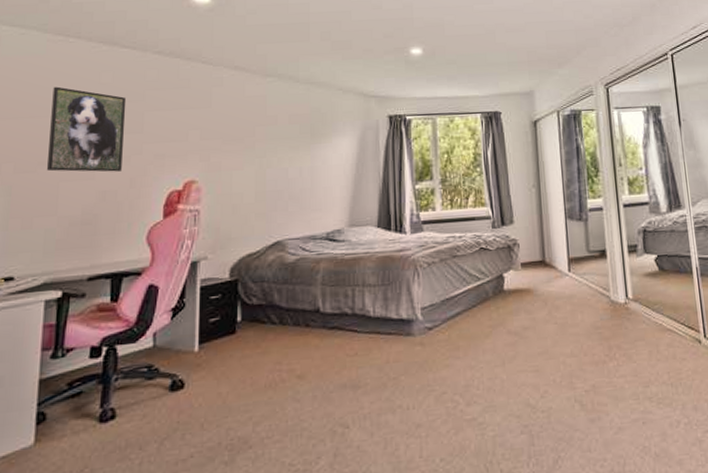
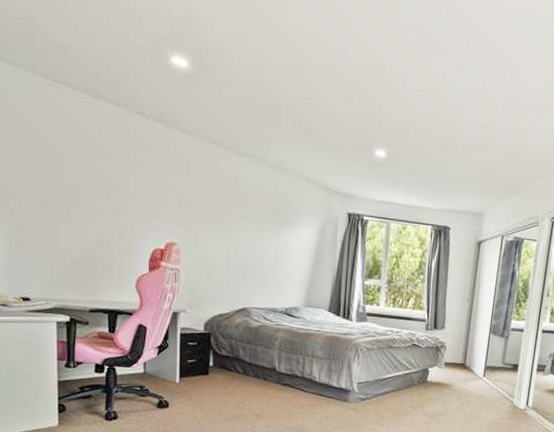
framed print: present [47,86,127,172] -> none [47,131,113,223]

